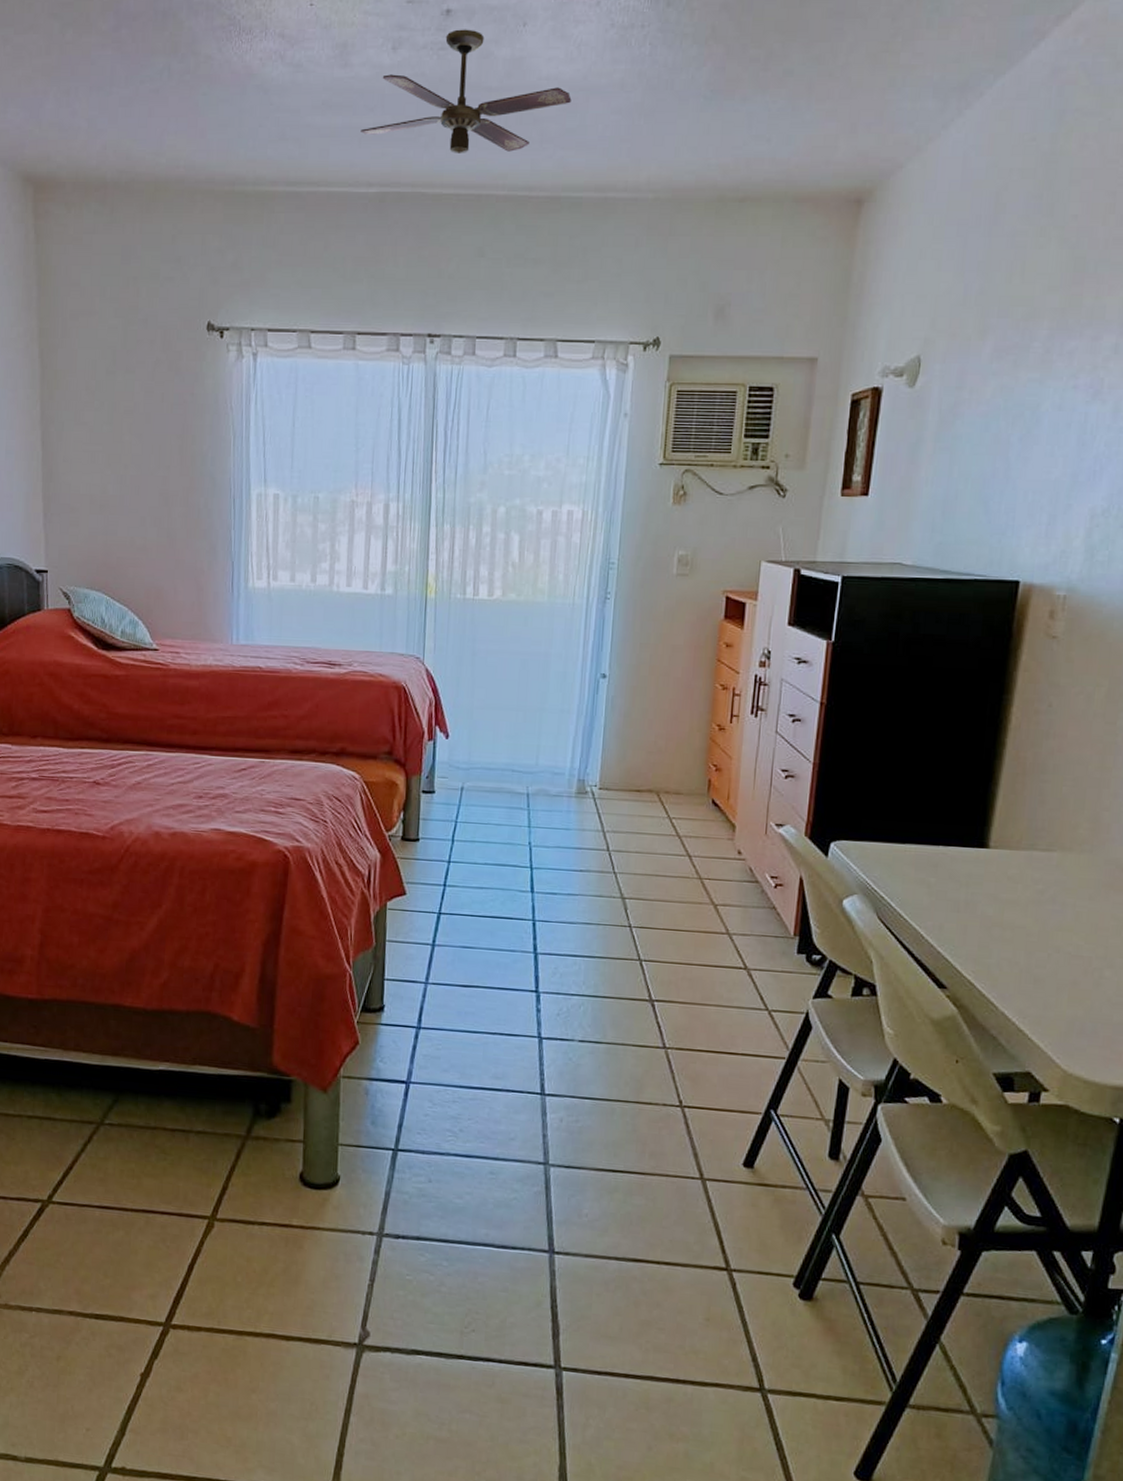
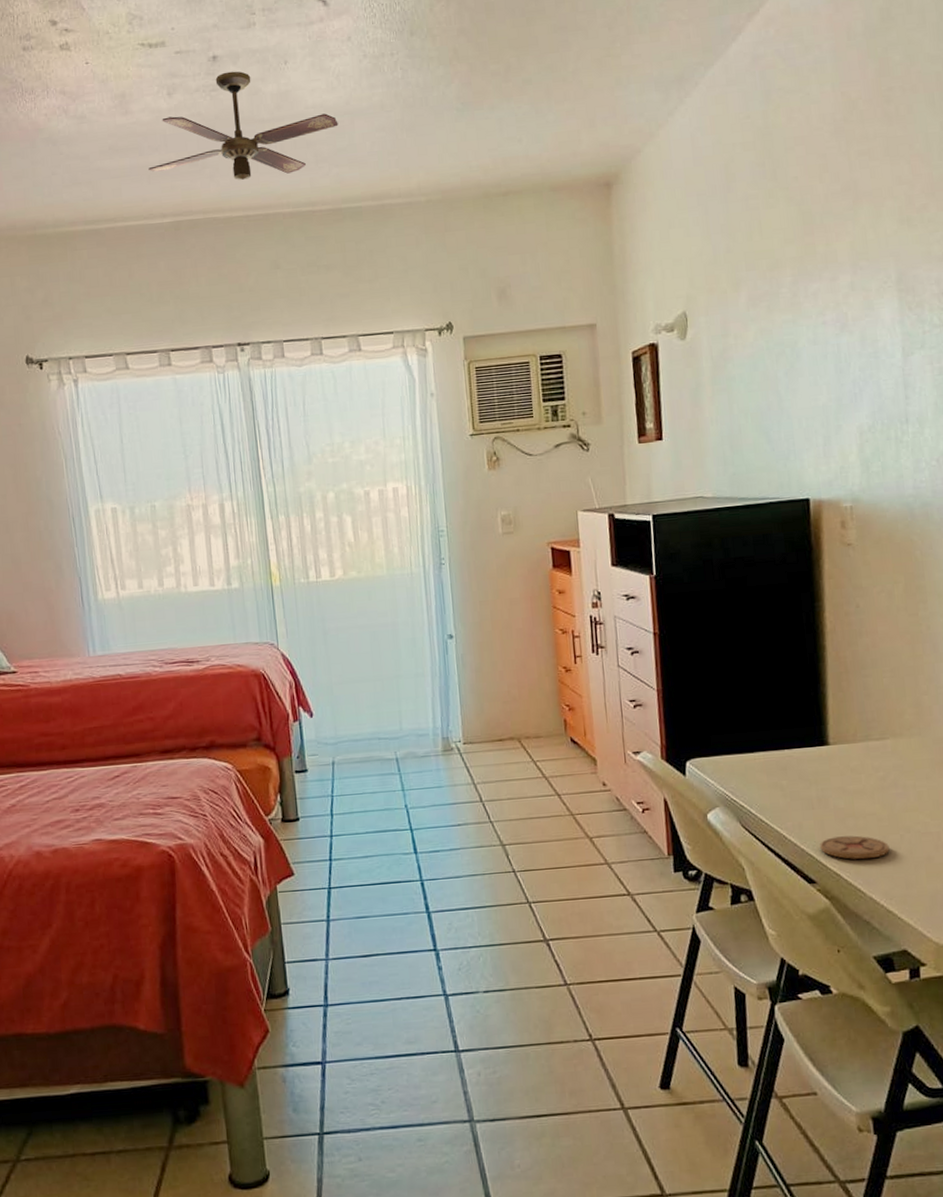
coaster: none [958,944,1034,973] -> present [820,835,890,860]

